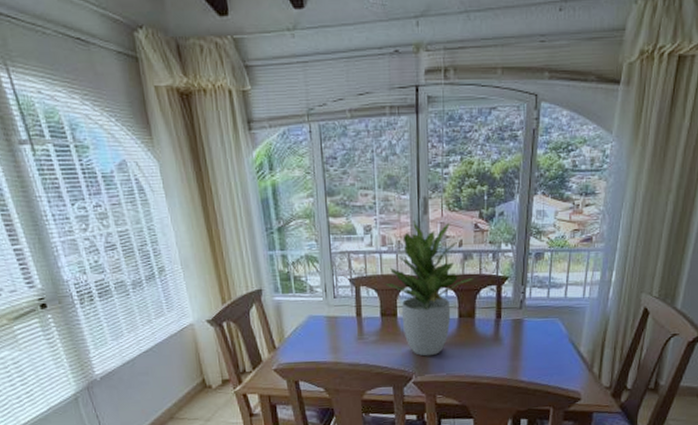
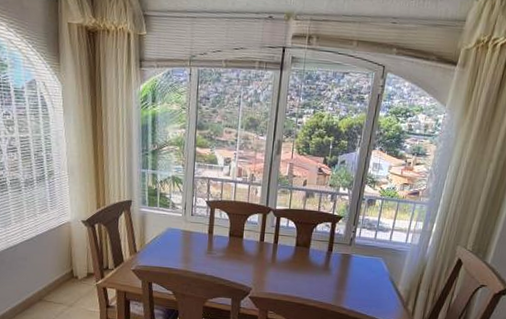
potted plant: present [384,220,473,356] -> none [235,158,312,276]

